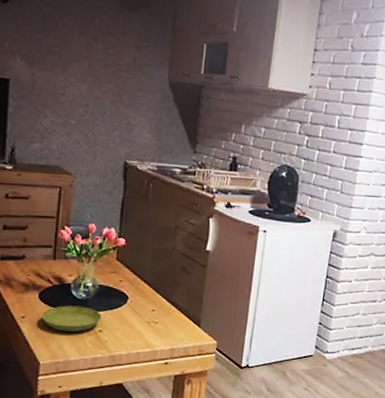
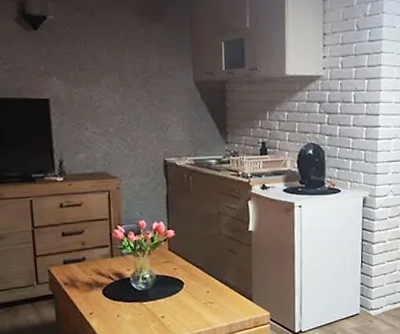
saucer: present [41,305,102,332] -> none [107,296,162,322]

